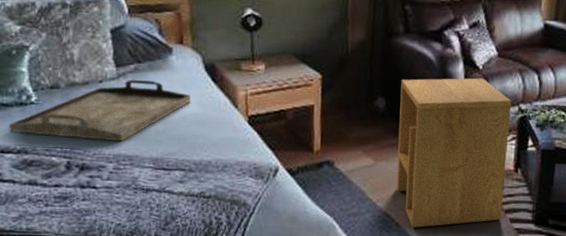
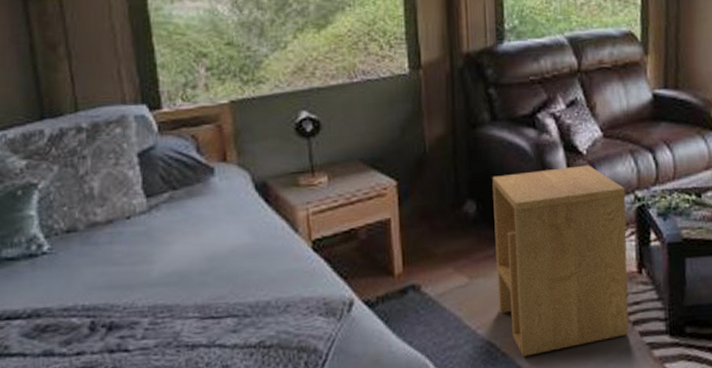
serving tray: present [9,79,192,142] -> none [16,209,241,293]

